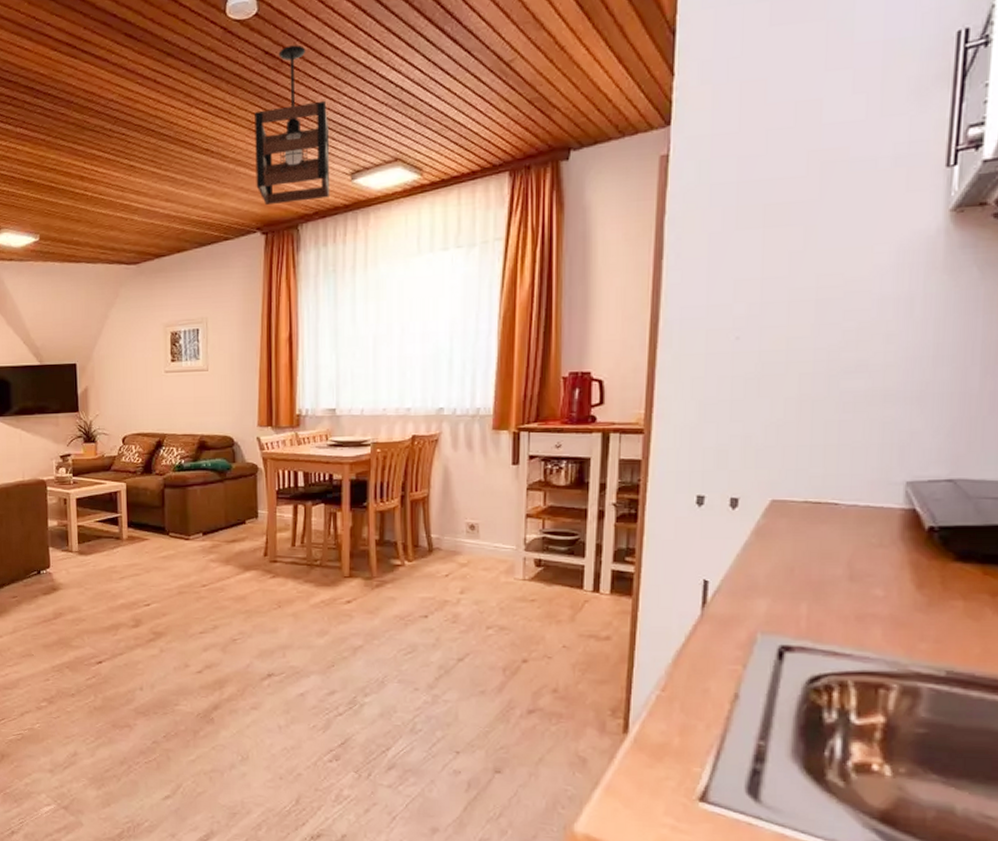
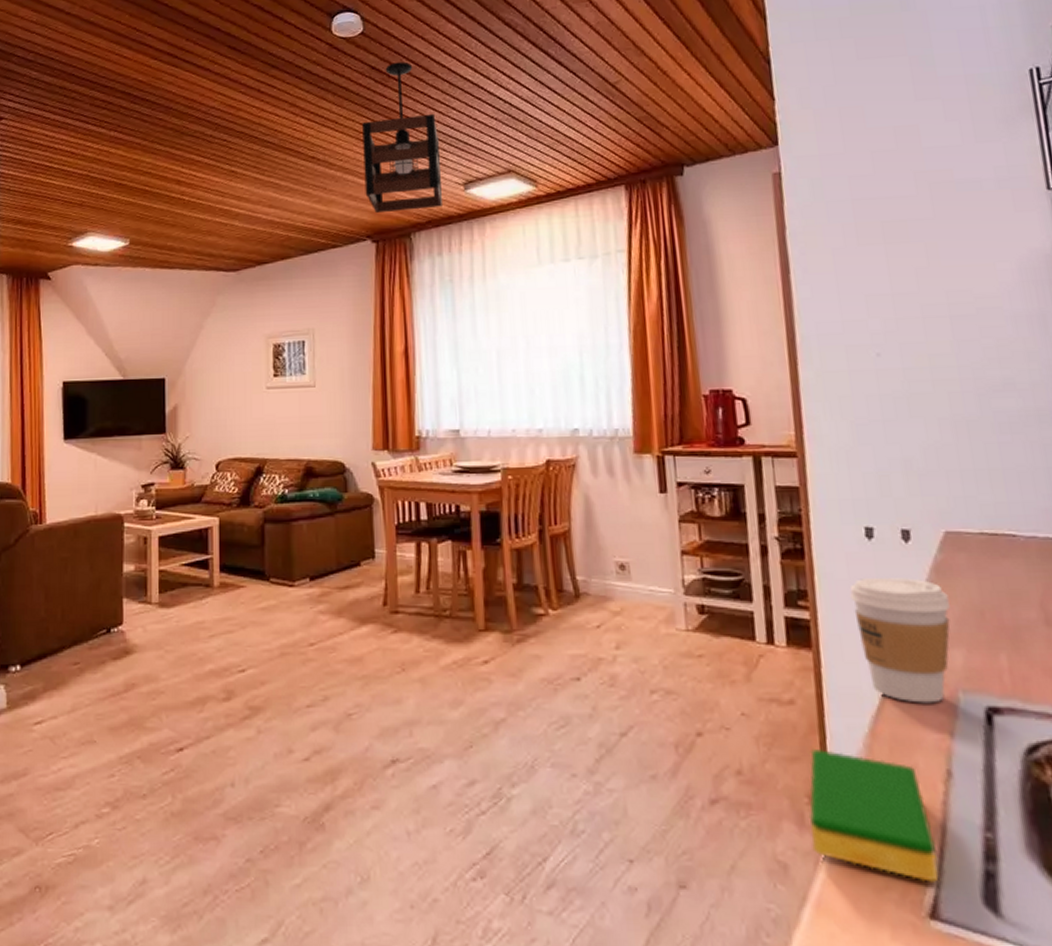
dish sponge: none [609,674,715,776] -> present [808,748,939,882]
coffee cup: none [674,538,763,642] -> present [849,577,950,704]

